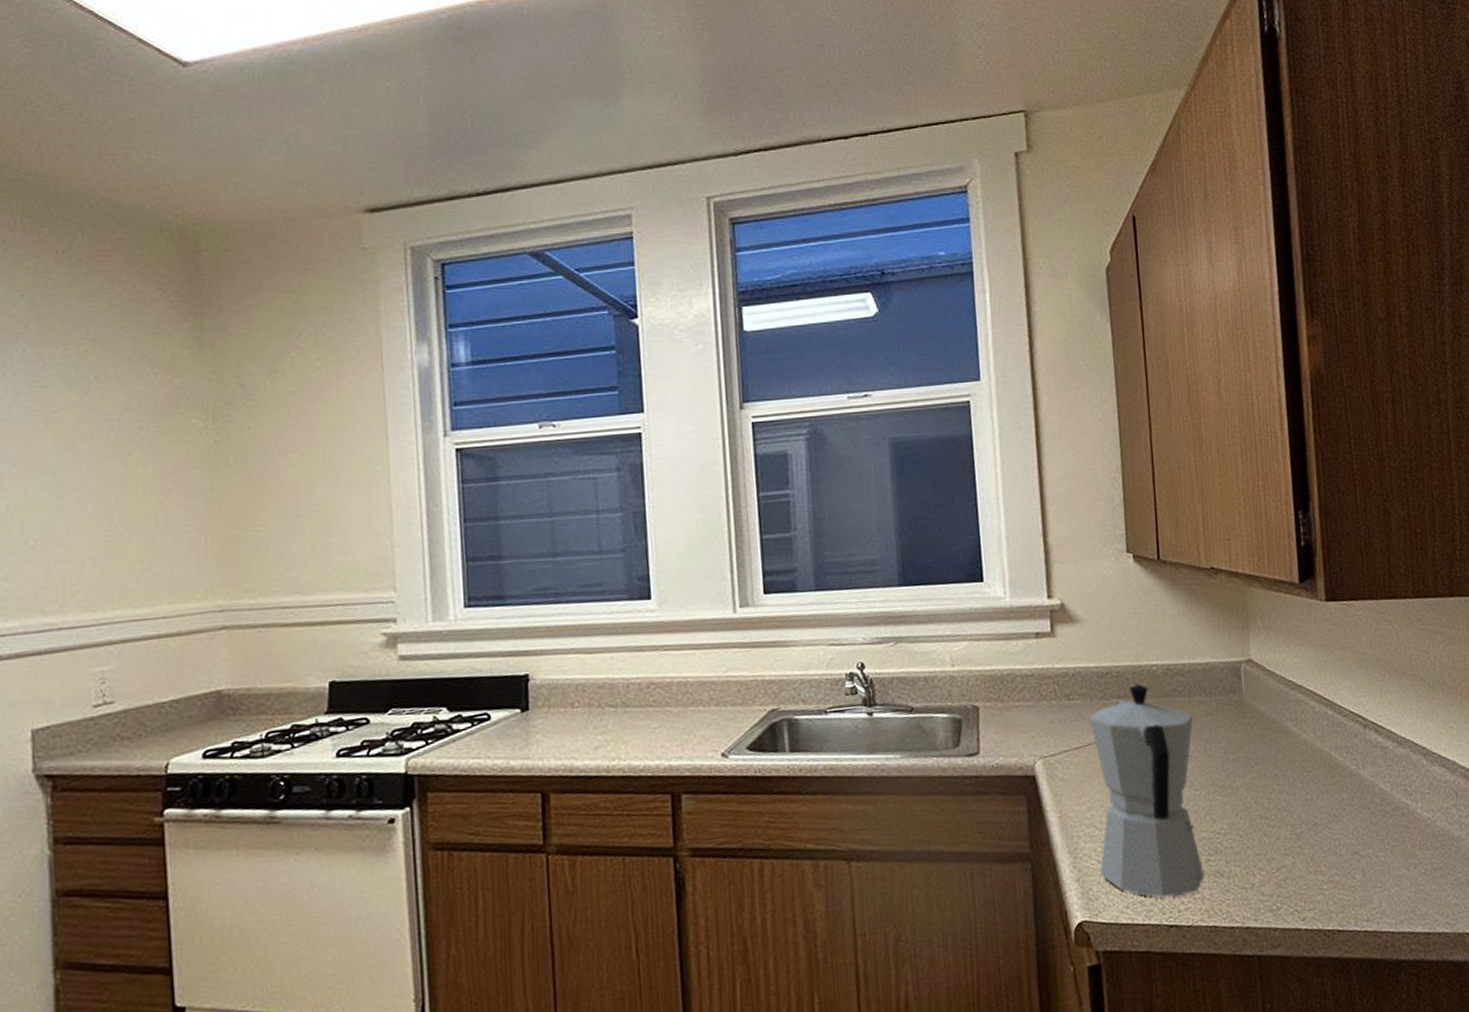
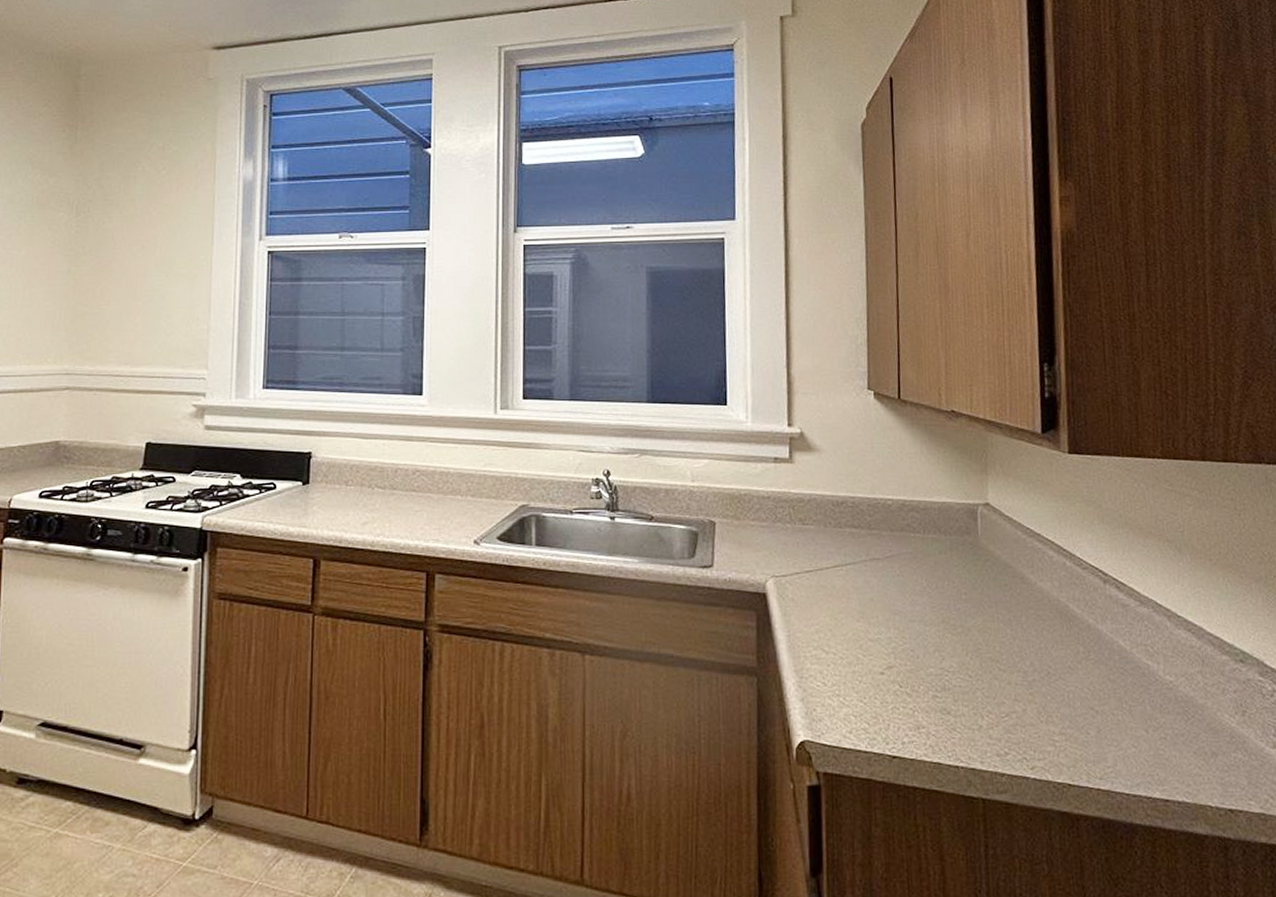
moka pot: present [1089,684,1204,898] -> none [822,516,930,728]

